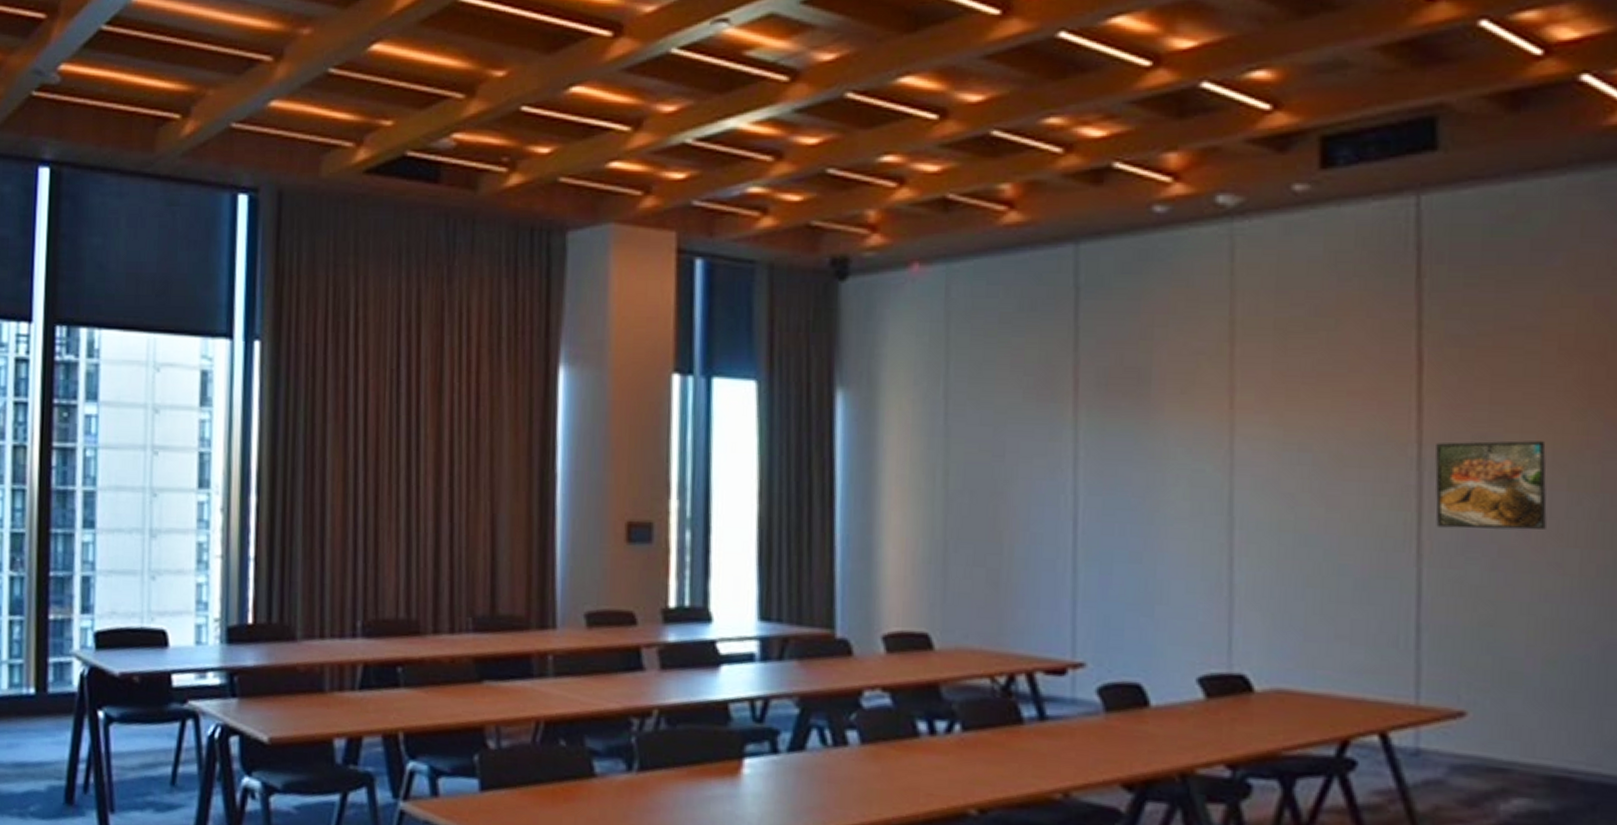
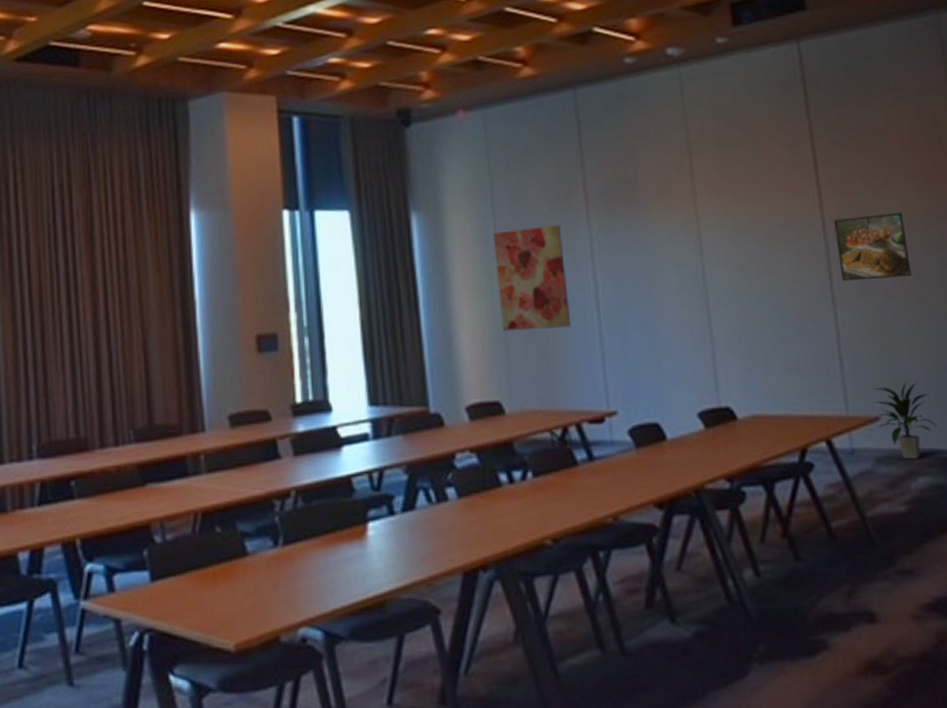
wall art: none [941,418,1037,553] -> present [492,224,572,331]
indoor plant: none [1460,668,1556,774] -> present [874,380,940,460]

